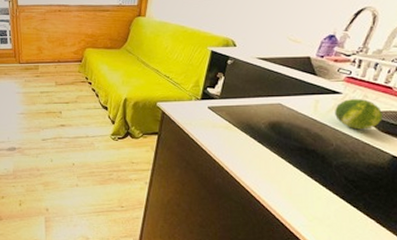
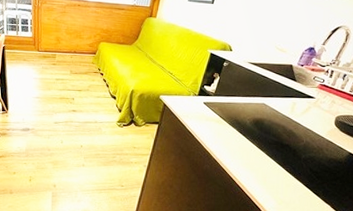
fruit: present [335,98,382,130] -> none [308,103,345,130]

